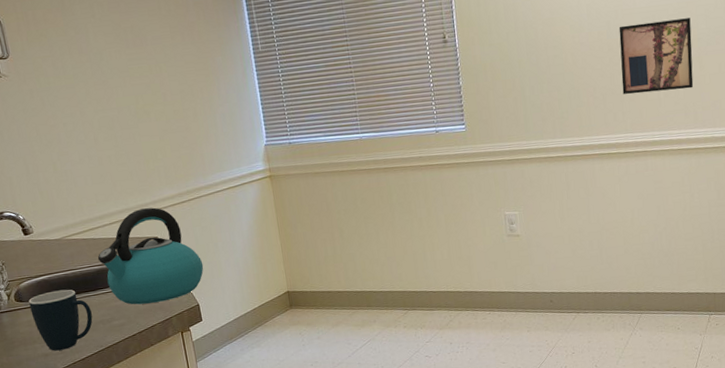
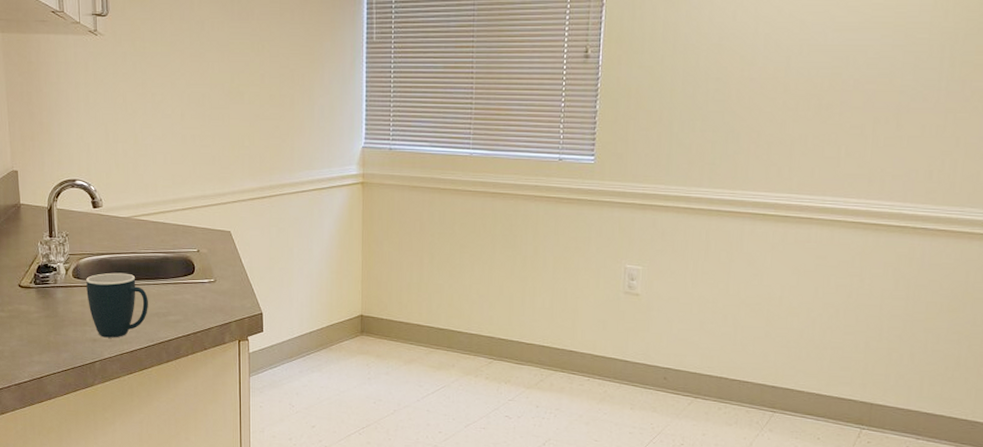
kettle: present [97,207,204,305] -> none [164,198,274,304]
wall art: present [619,18,694,94] -> none [793,64,895,151]

